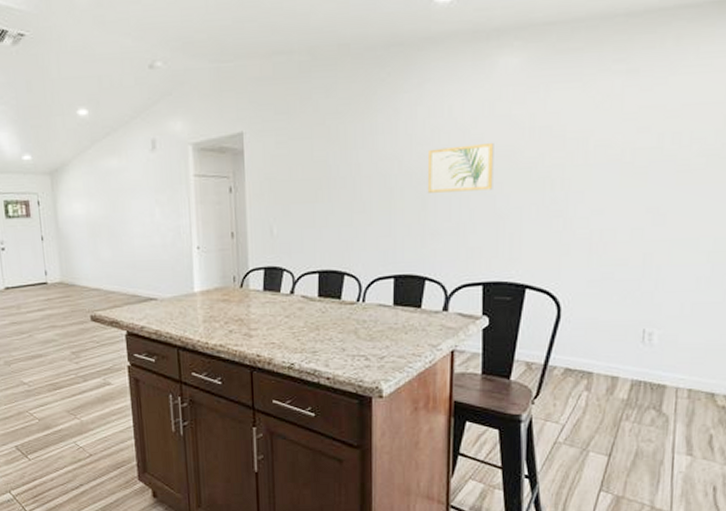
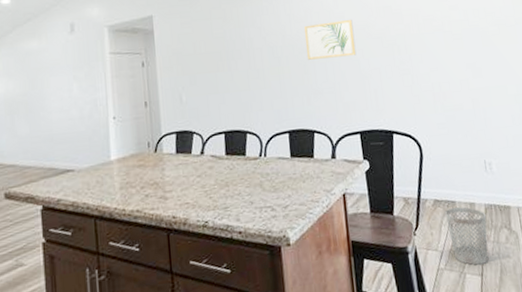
wastebasket: none [576,380,631,444] -> present [445,207,489,265]

